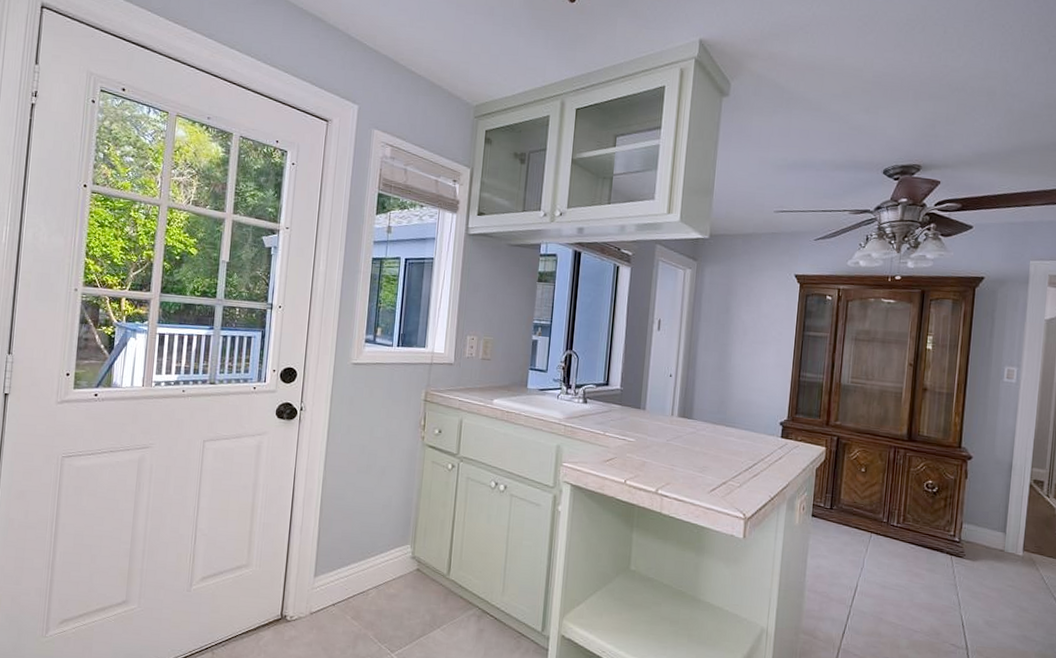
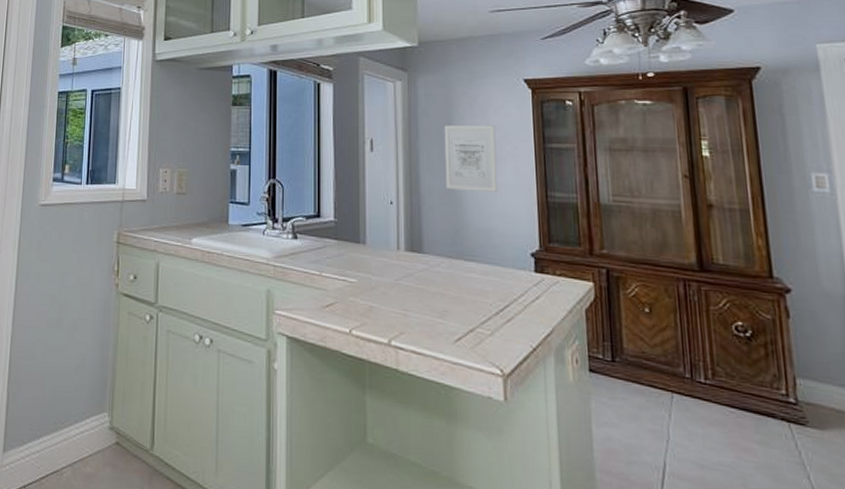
wall art: none [718,311,766,372] -> present [444,125,498,193]

